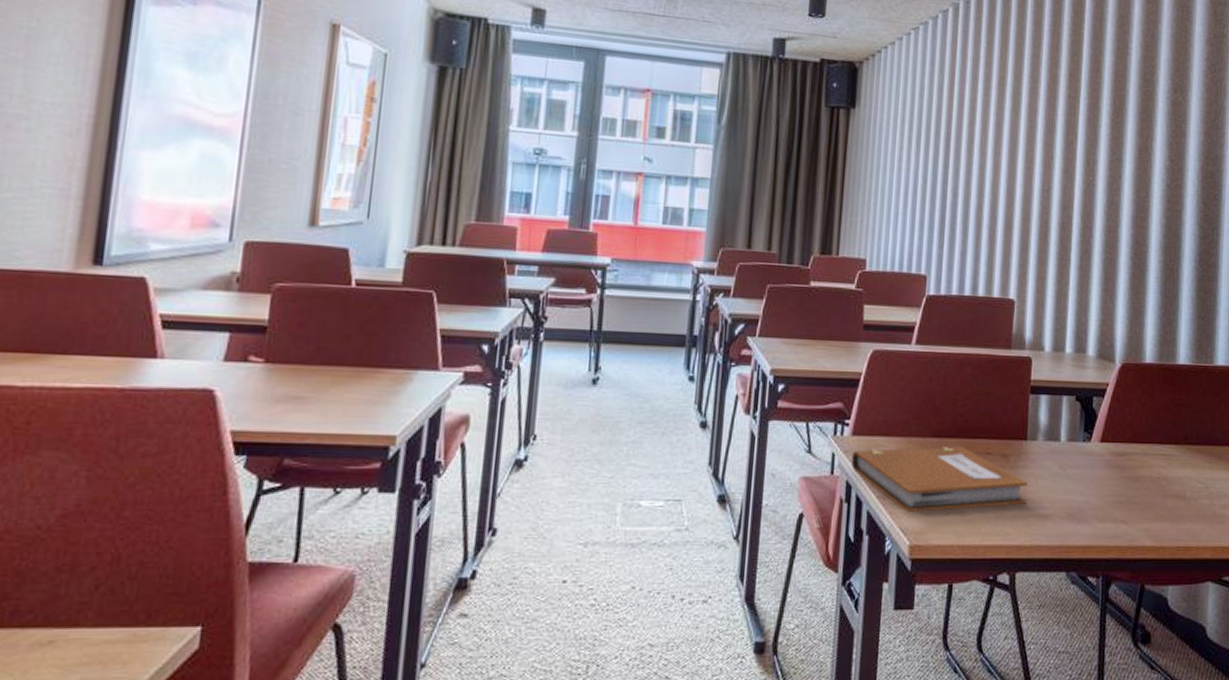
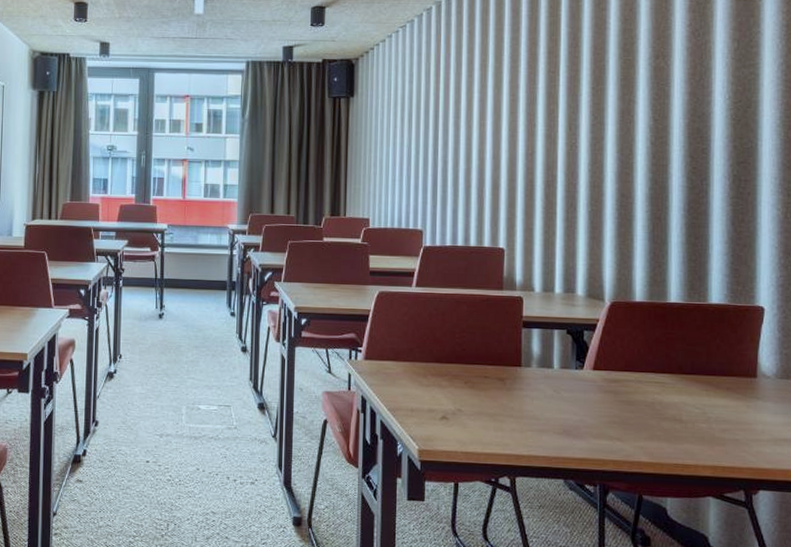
notebook: present [851,446,1028,512] -> none [365,370,524,423]

